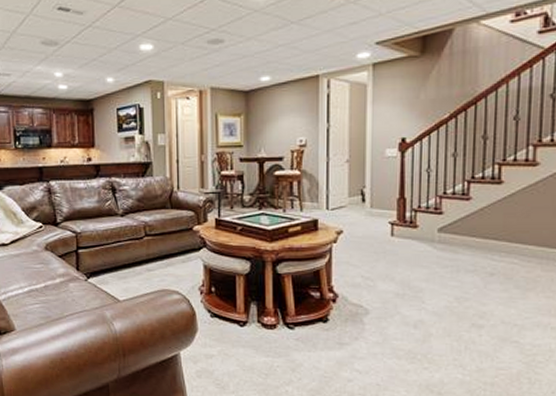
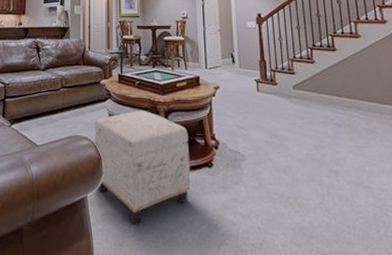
ottoman: none [186,259,301,381] -> present [94,110,191,225]

